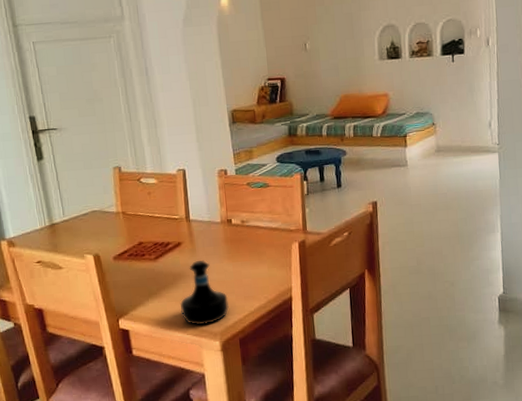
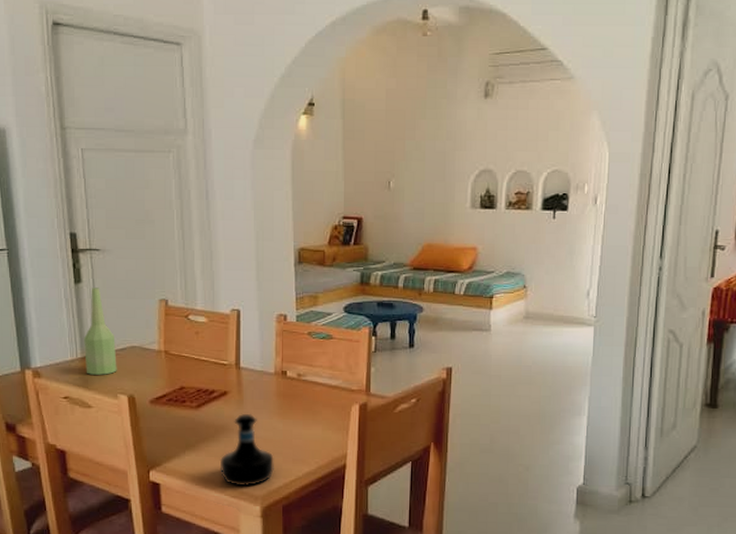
bottle: none [50,162,82,240] -> present [84,287,117,375]

